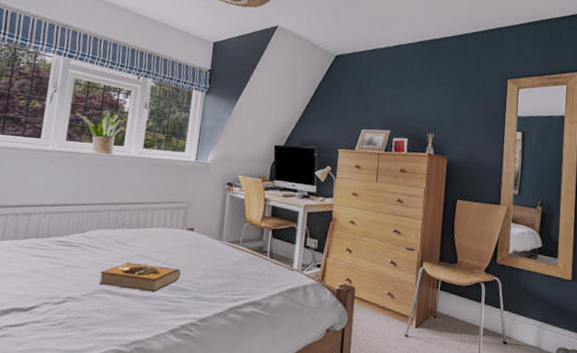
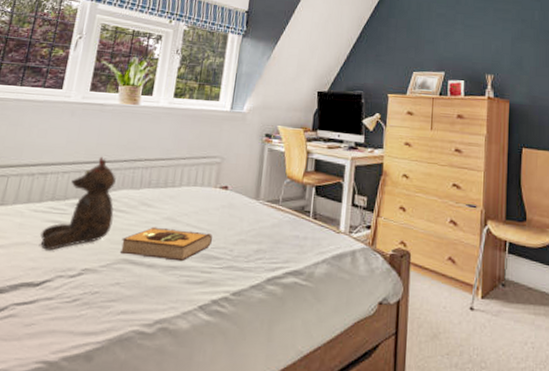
teddy bear: none [27,199,93,281] -> present [40,156,116,251]

